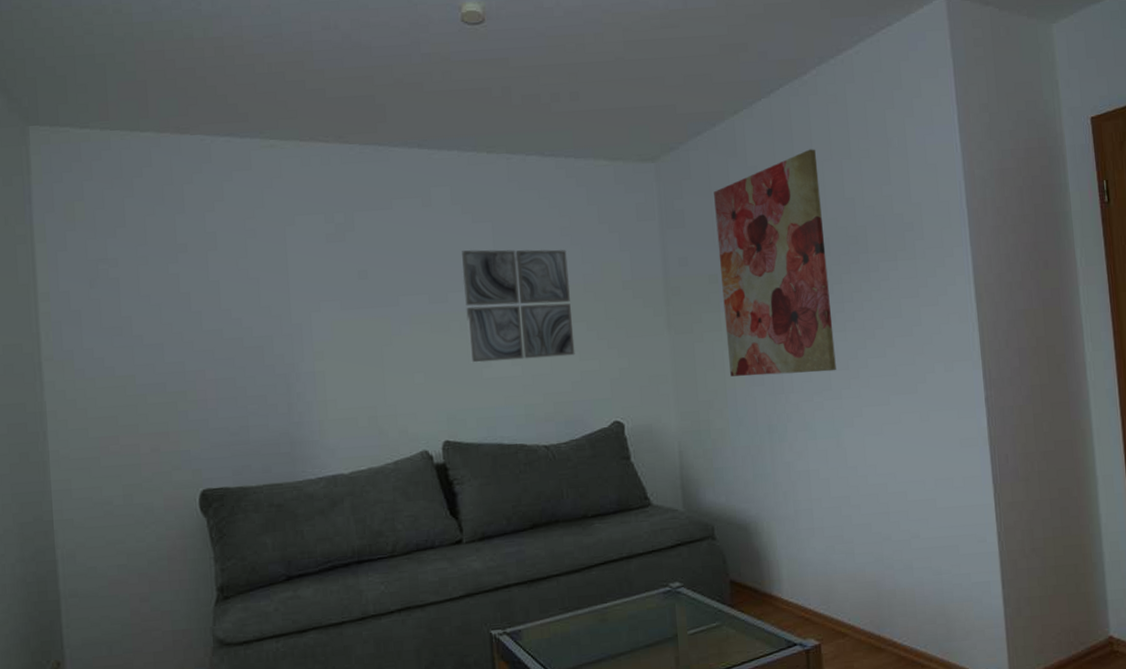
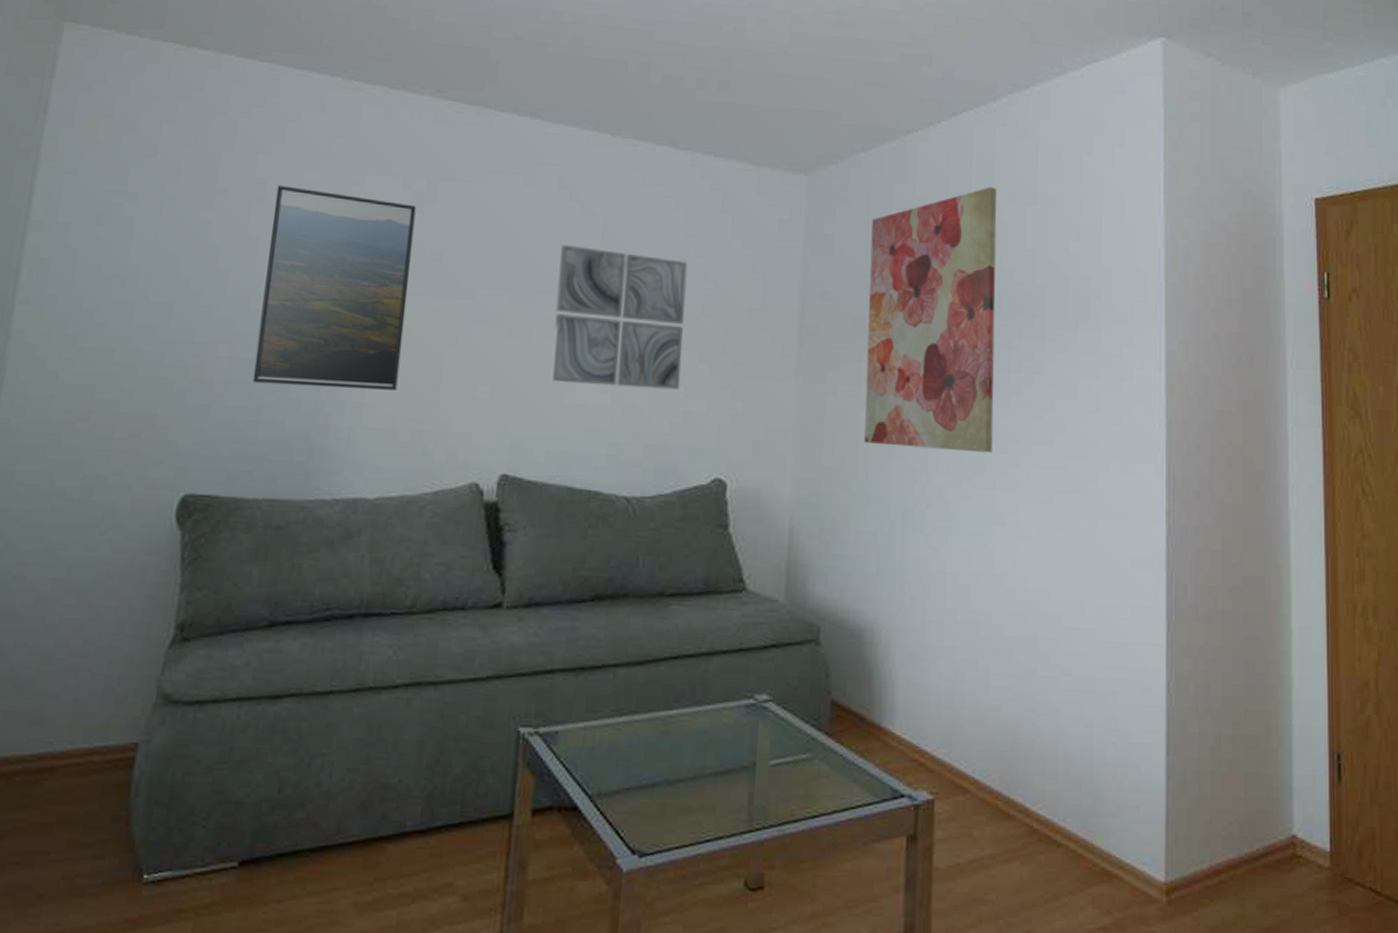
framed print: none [225,235,351,397] -> present [252,185,416,390]

